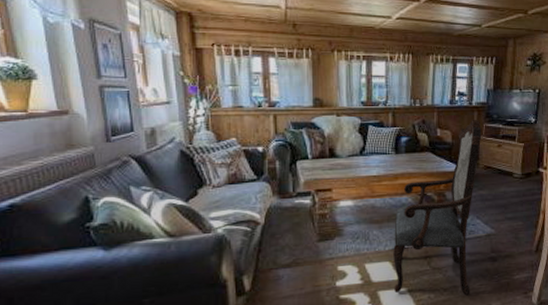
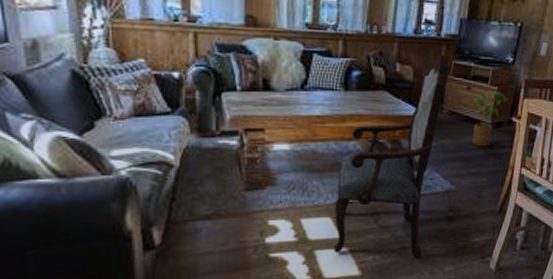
house plant: none [505,146,535,195] -> present [472,90,509,147]

